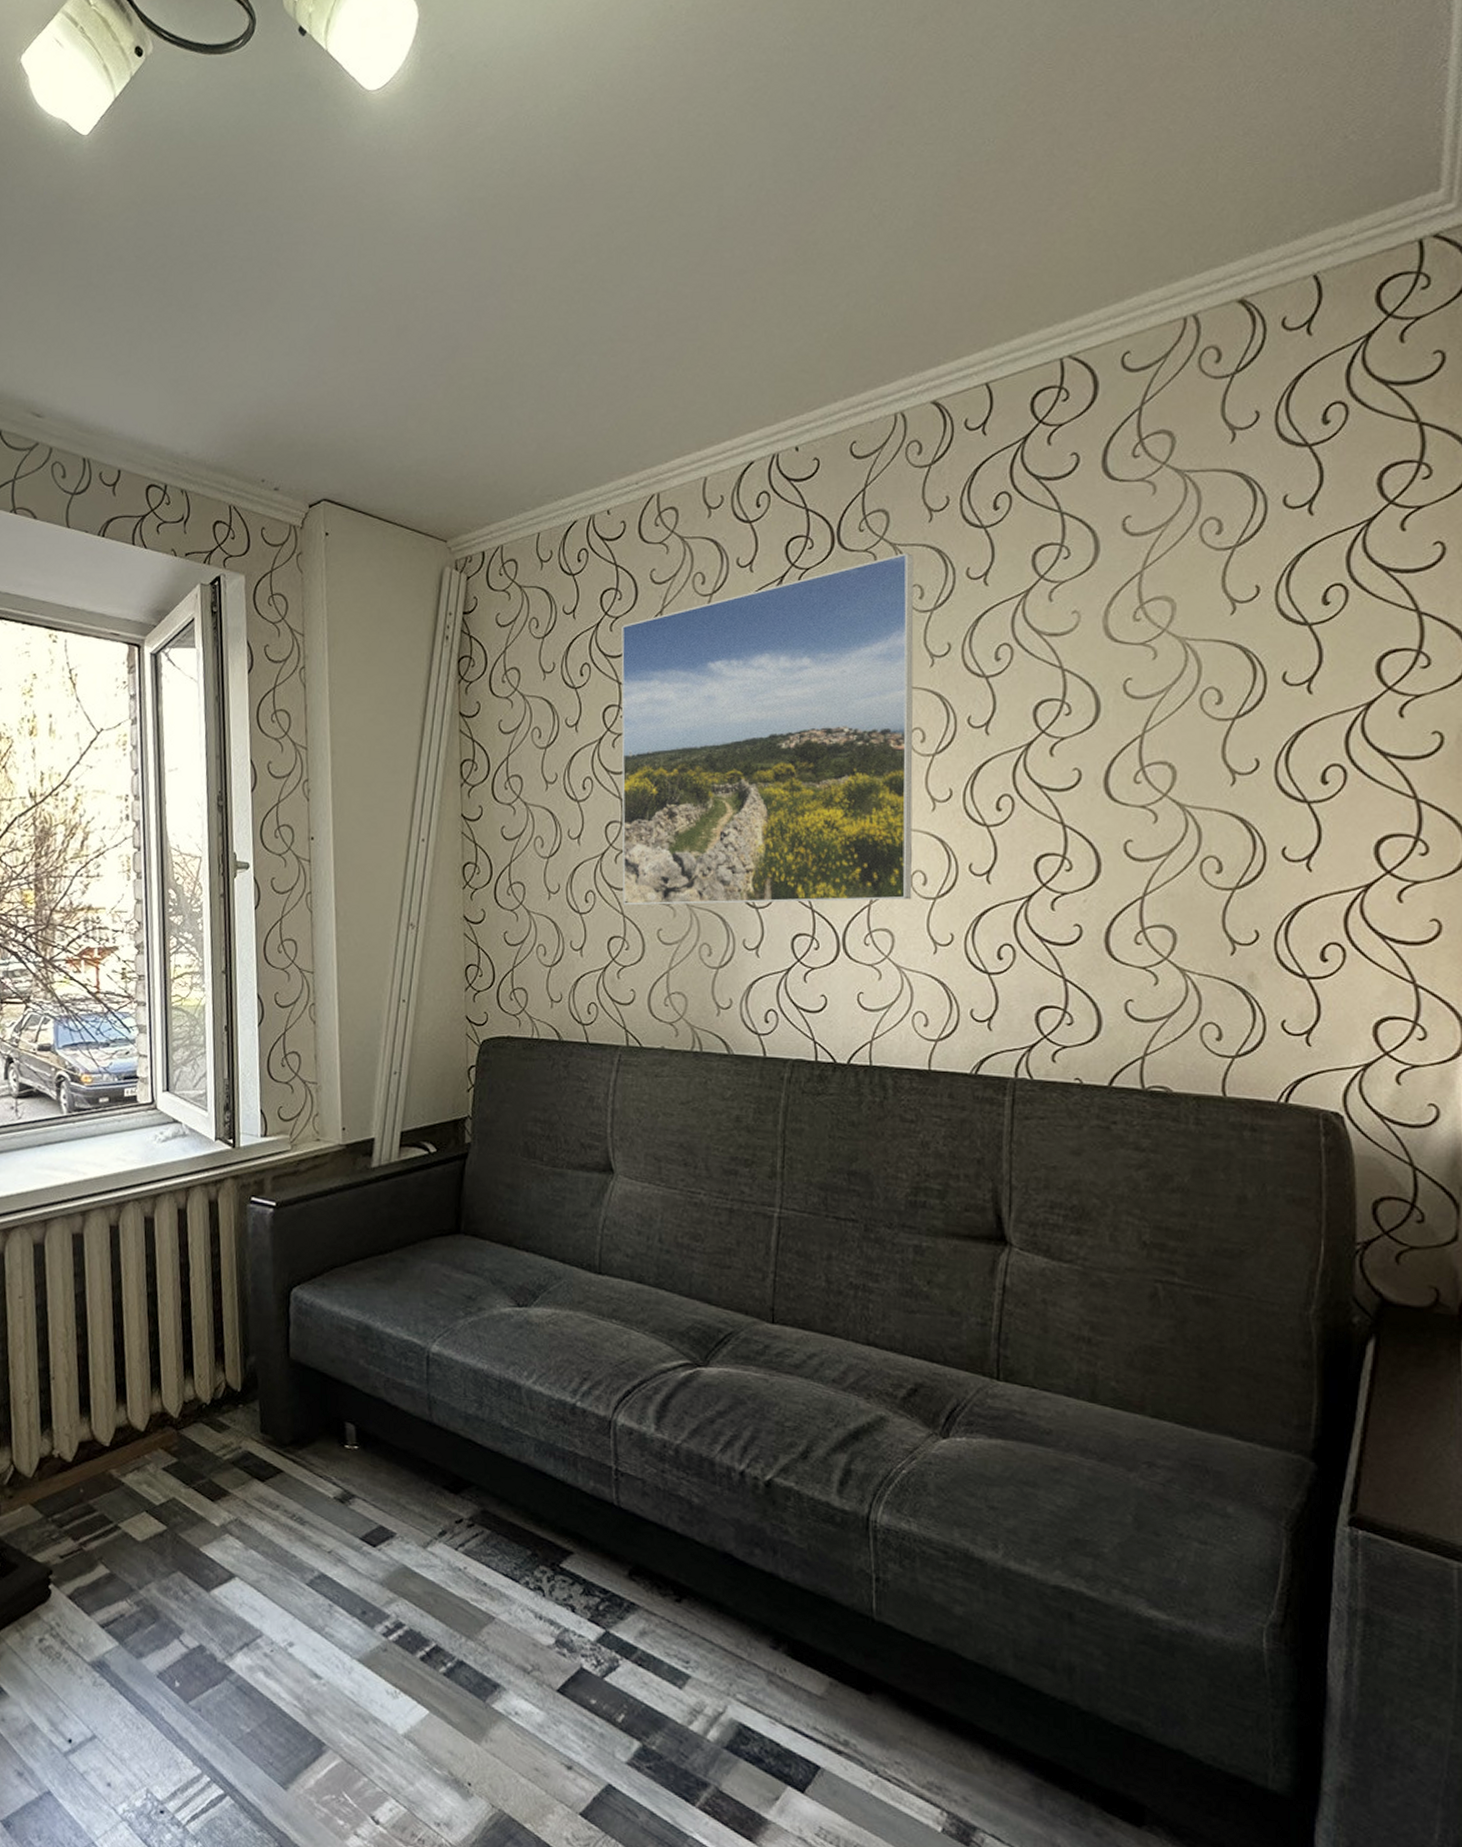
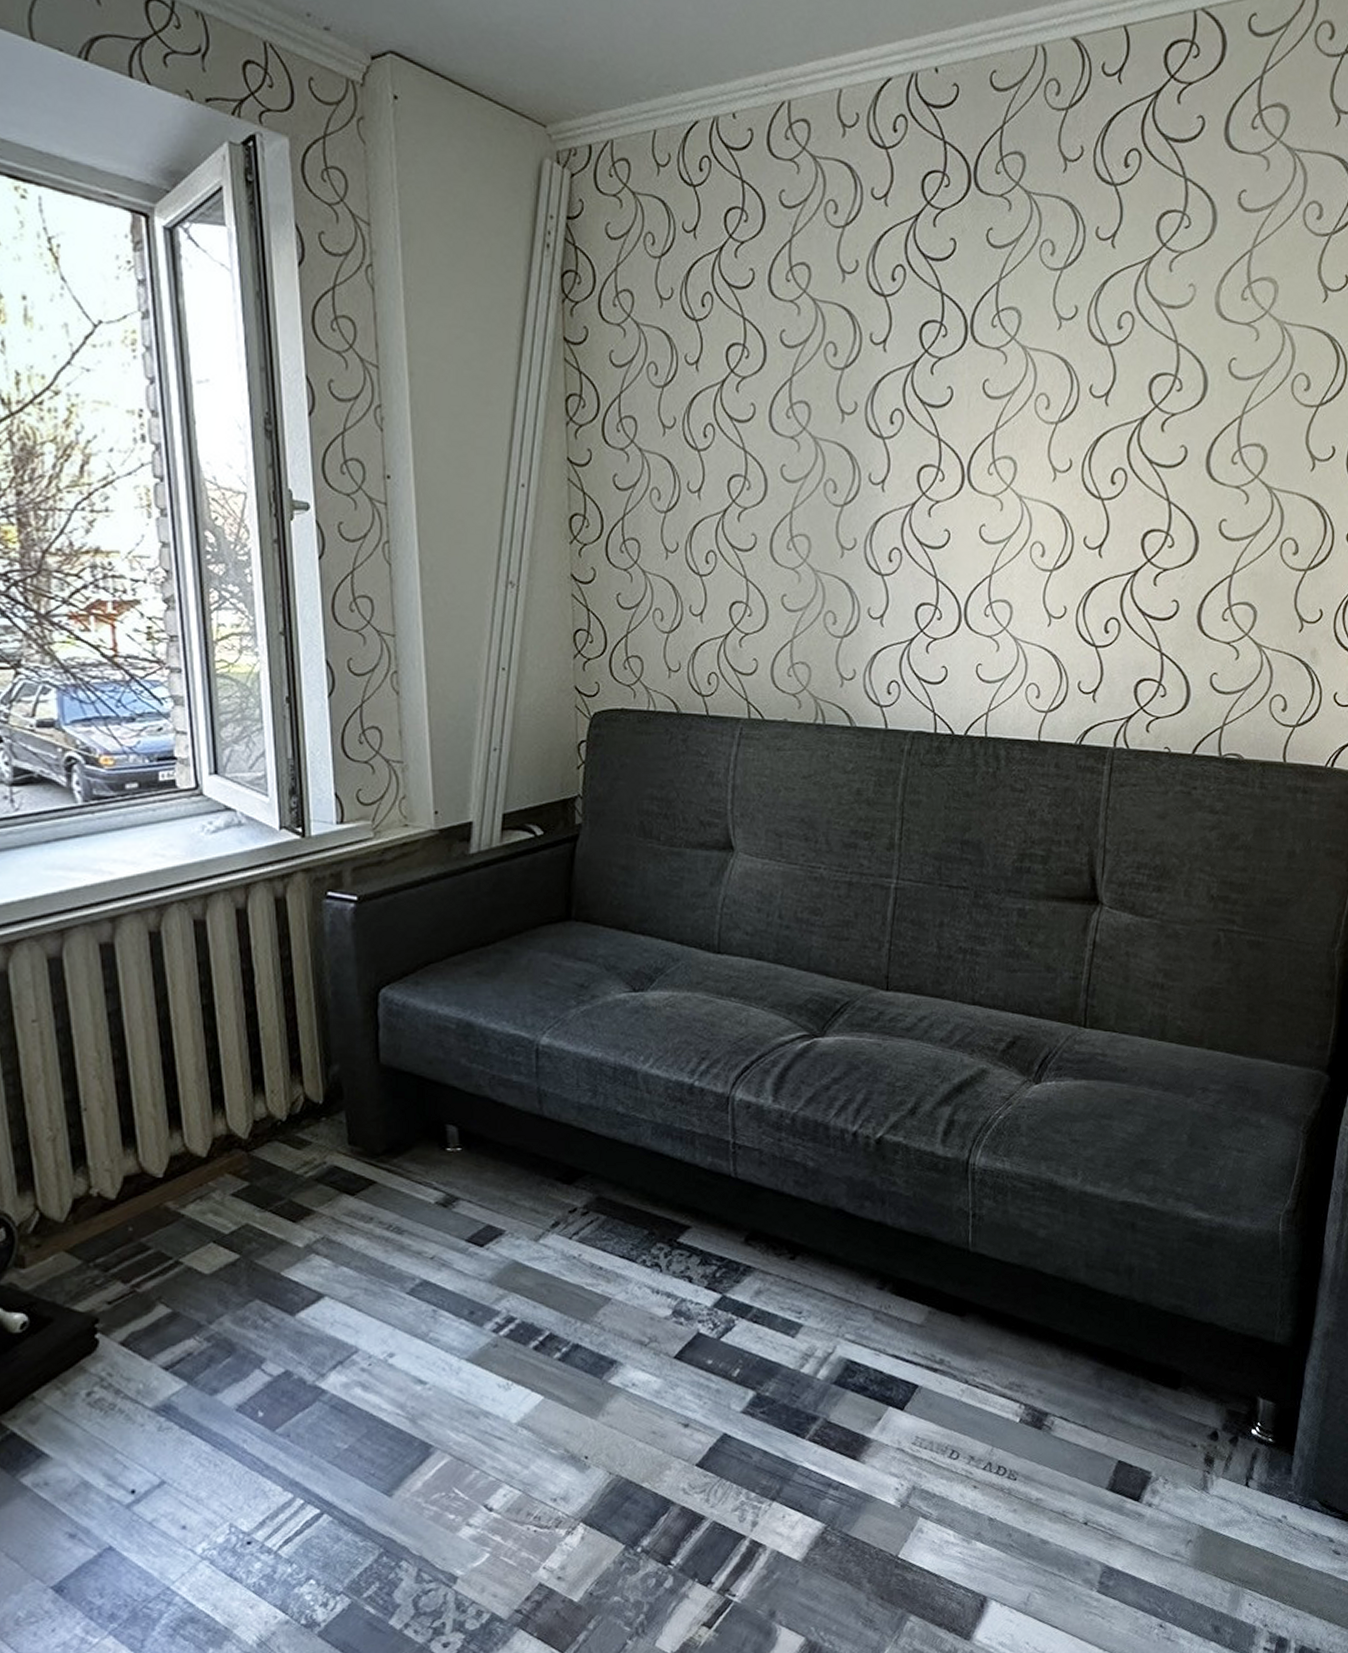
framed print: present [621,552,914,906] -> none [745,202,1047,571]

